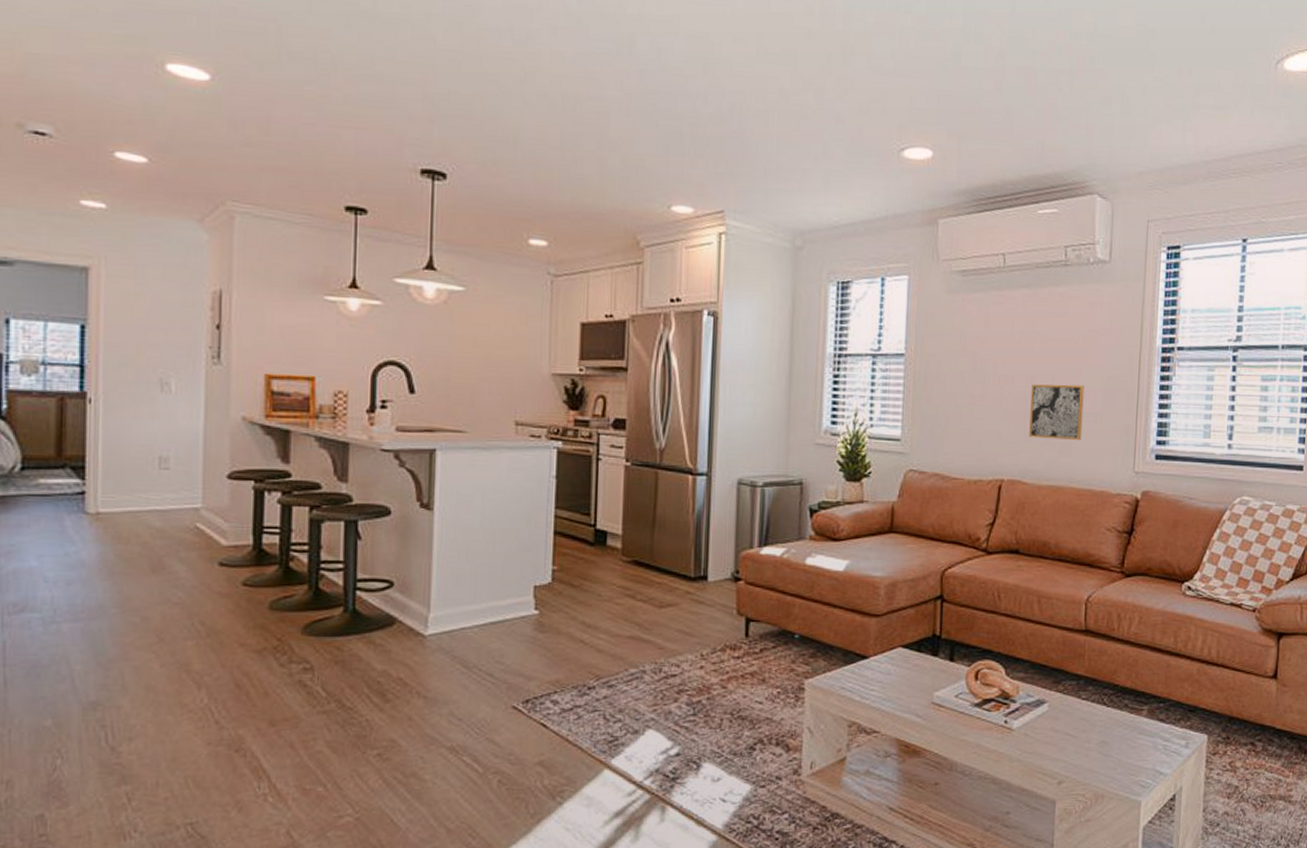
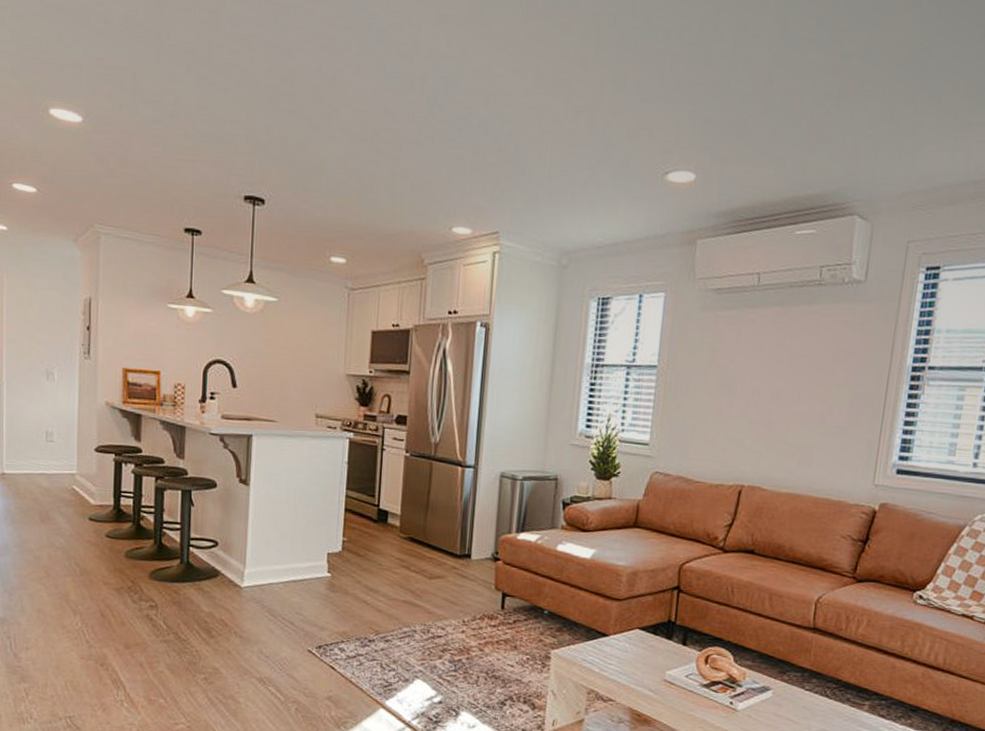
wall art: present [1029,384,1084,440] -> none [771,398,830,452]

